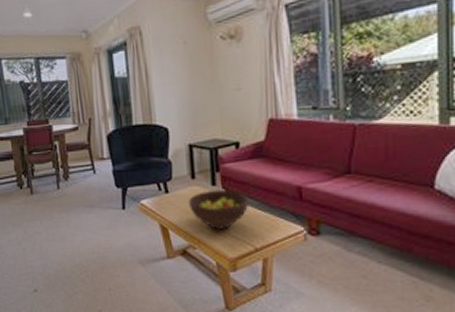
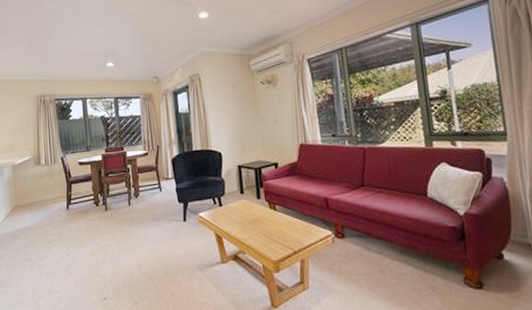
fruit bowl: present [189,189,249,229] -> none [239,202,288,236]

